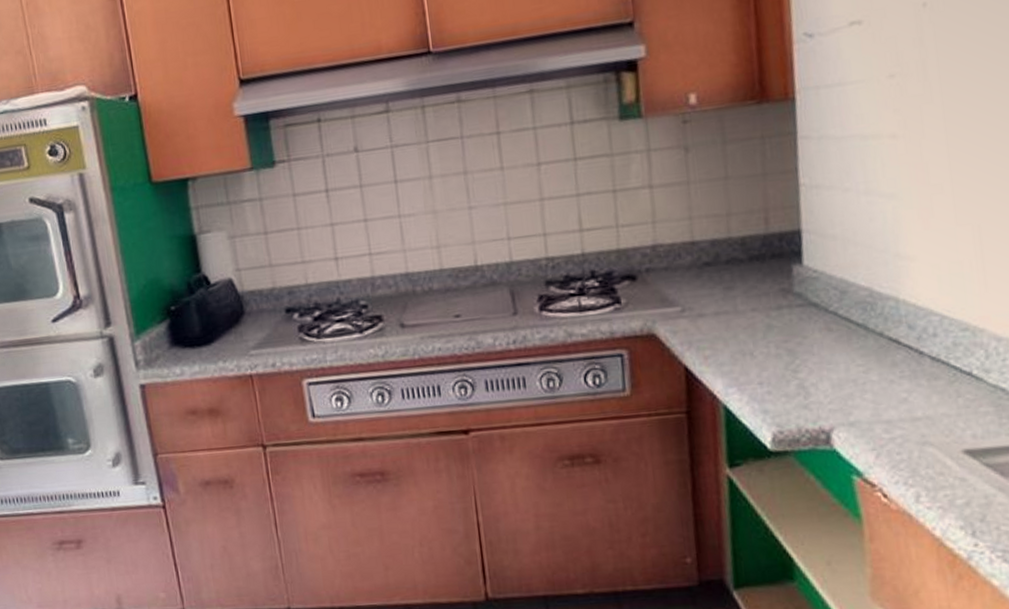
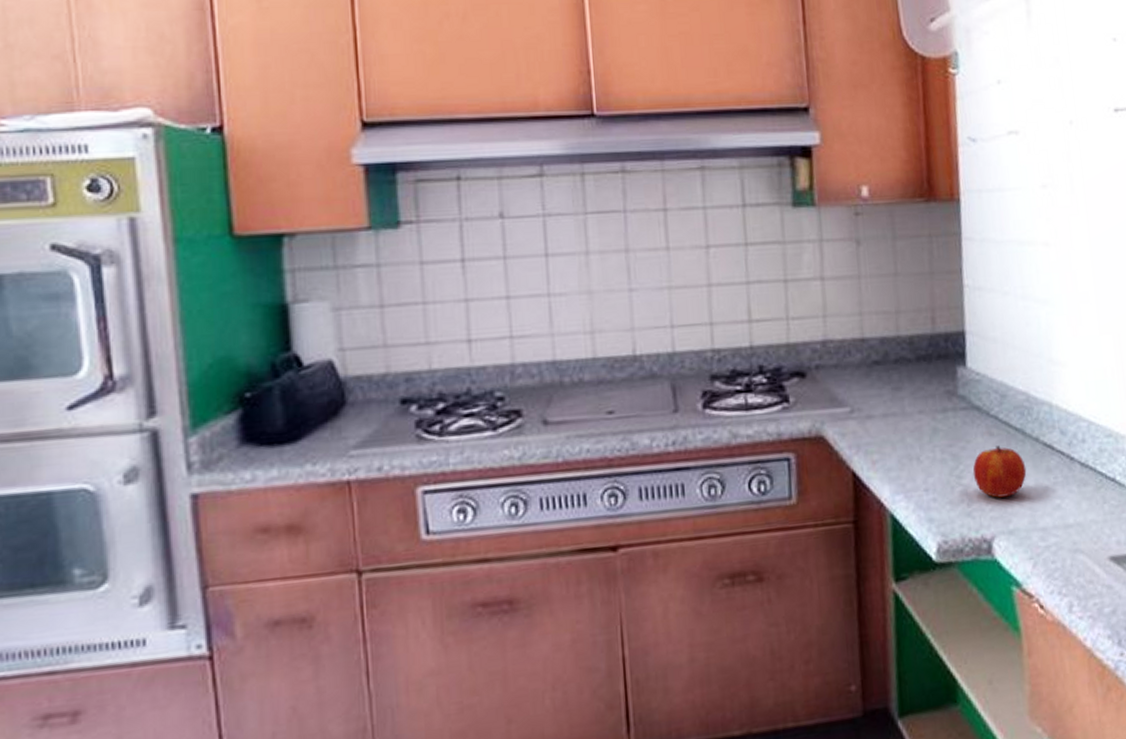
fruit: none [809,340,870,391] -> present [972,445,1027,498]

